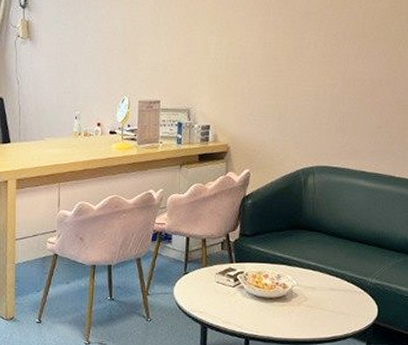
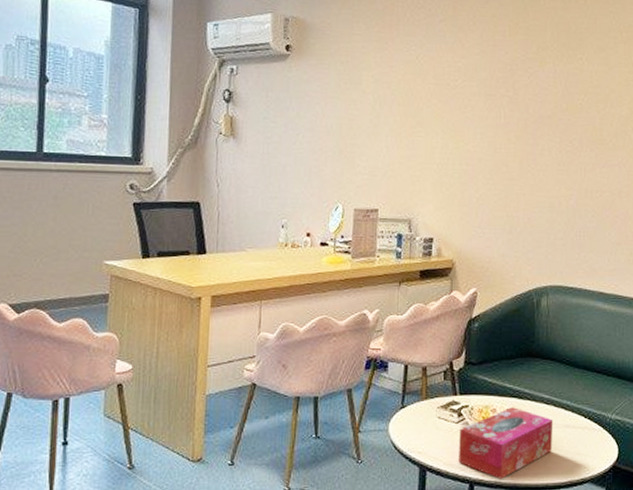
tissue box: none [236,273,320,335] -> present [459,407,554,479]

